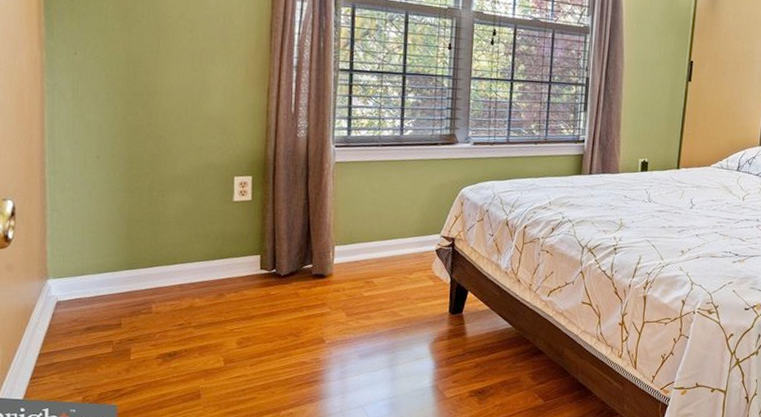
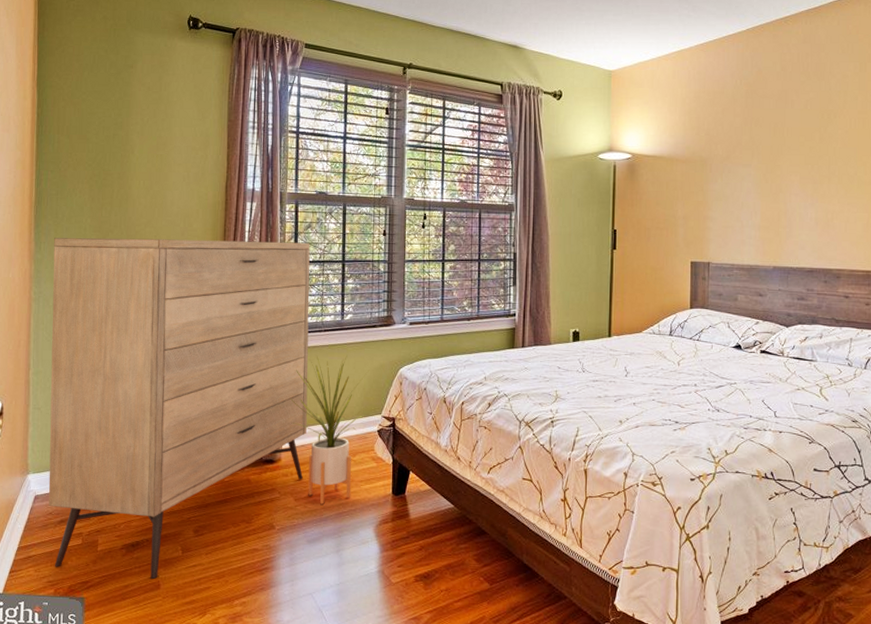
dresser: none [69,24,368,389] -> present [48,238,310,579]
house plant: none [343,170,428,322] -> present [290,355,369,506]

